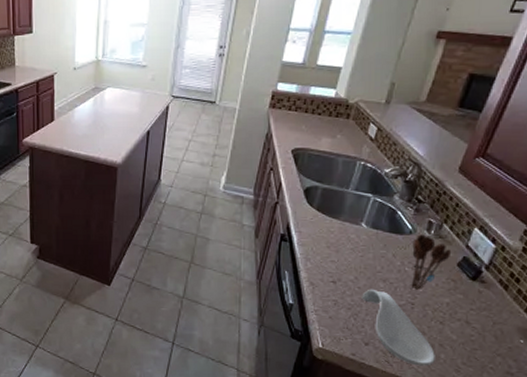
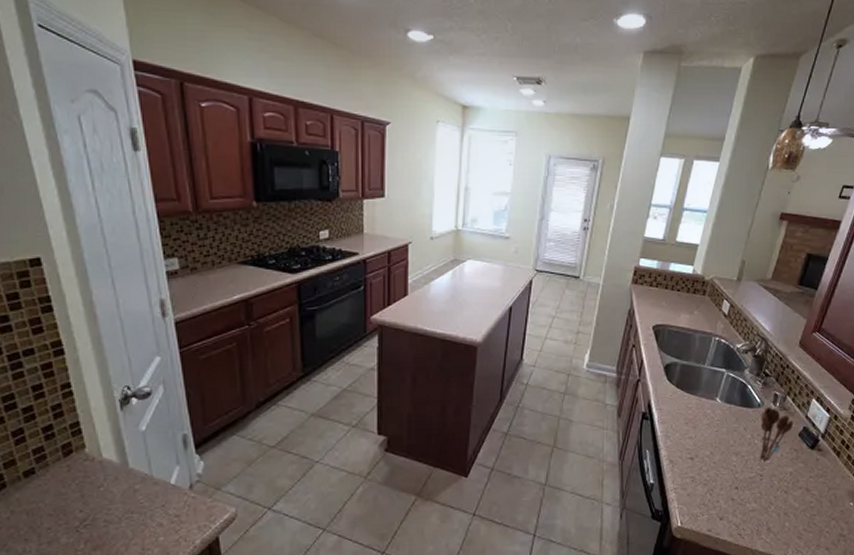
spoon rest: present [361,289,435,366] -> none [717,463,781,536]

